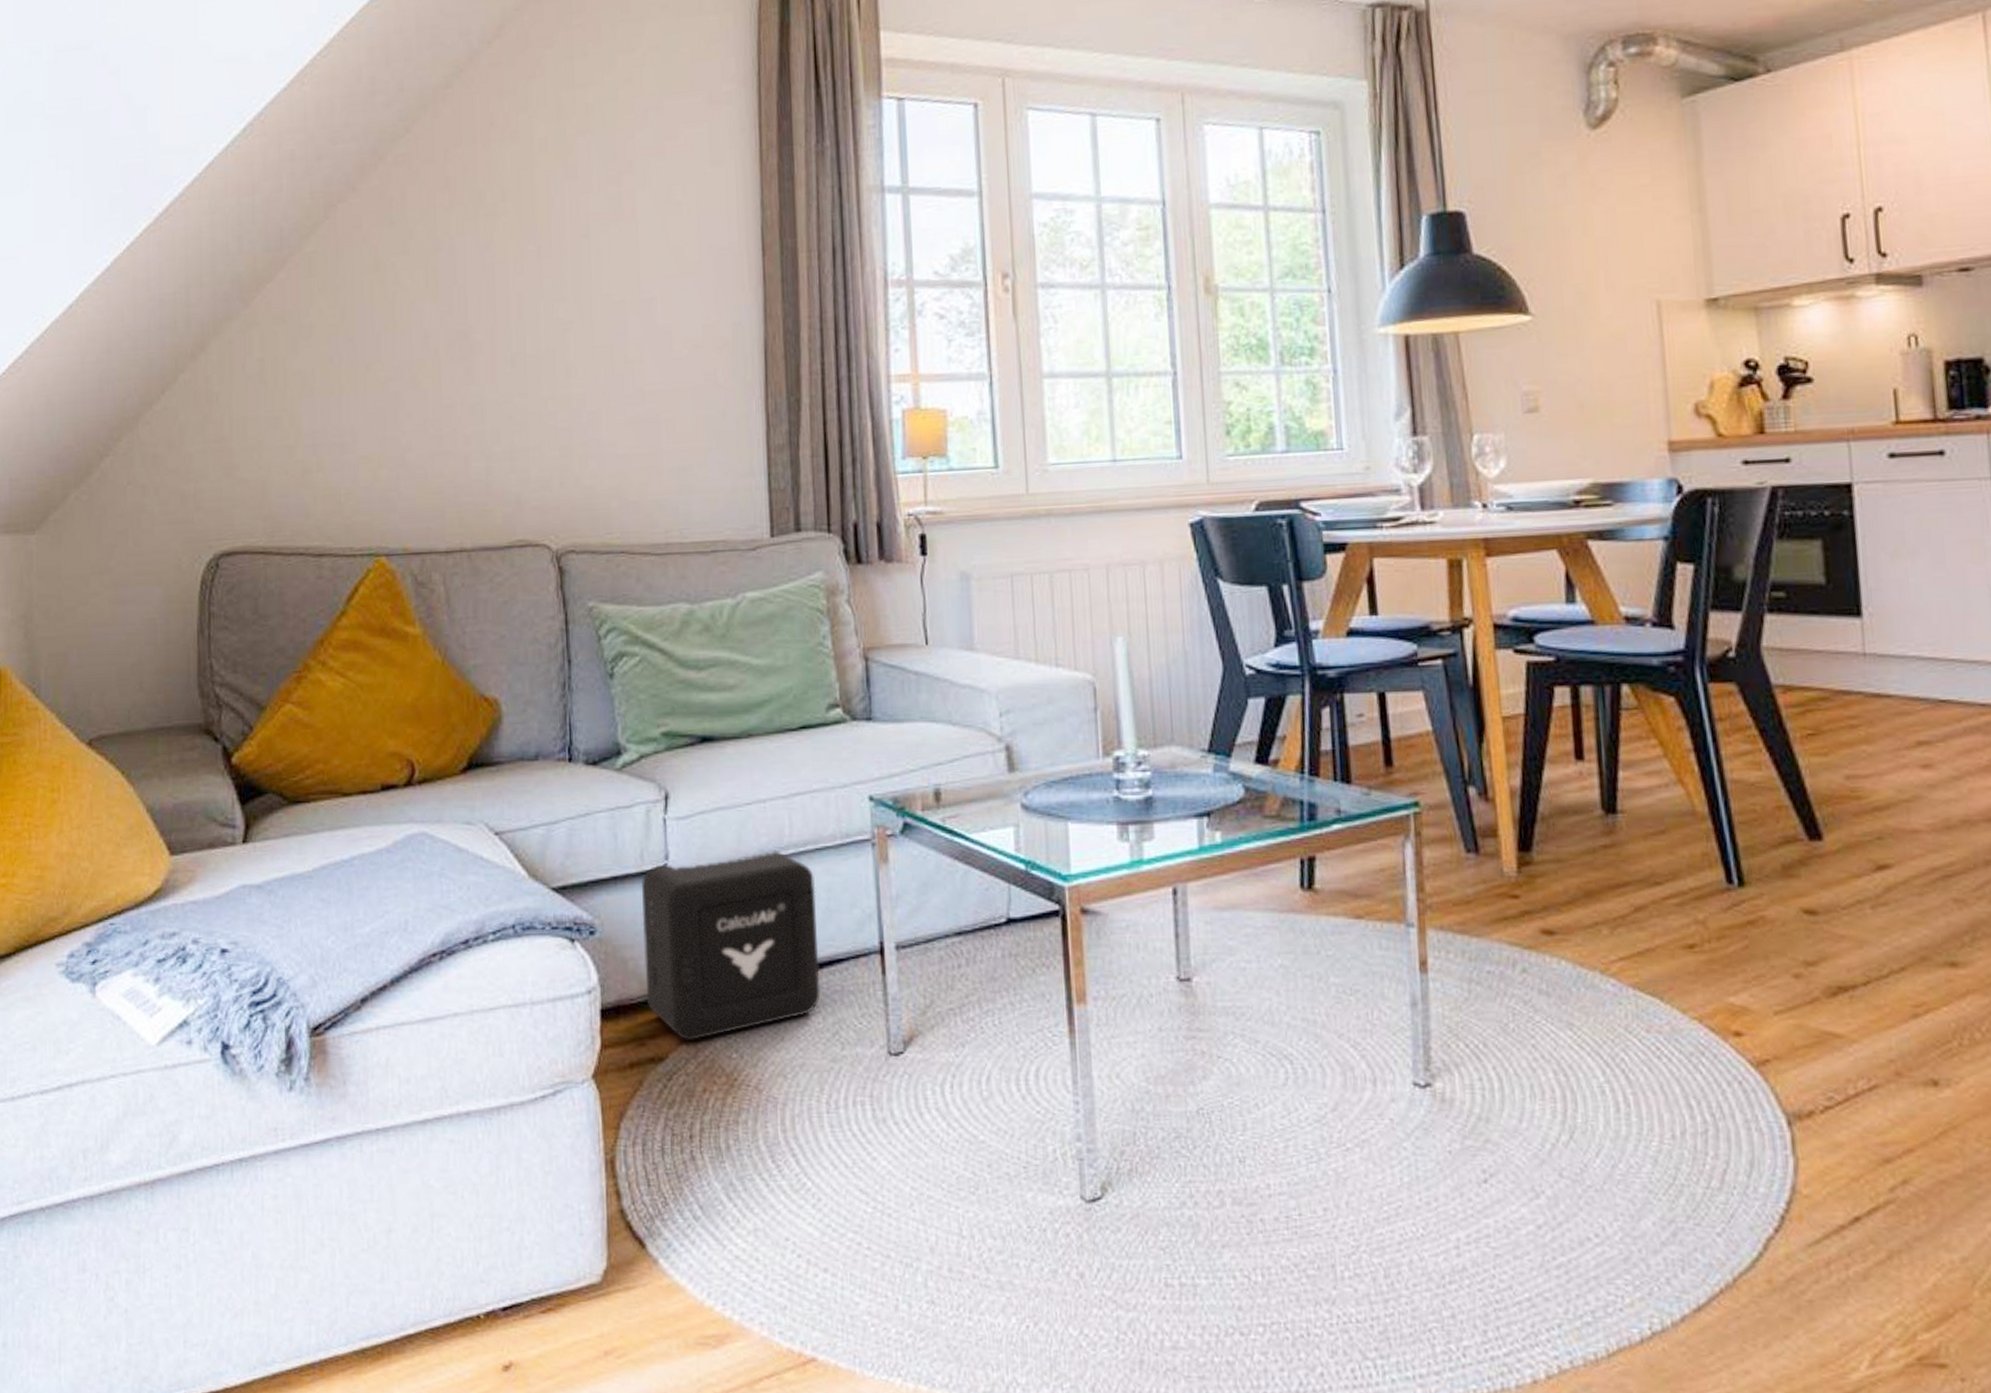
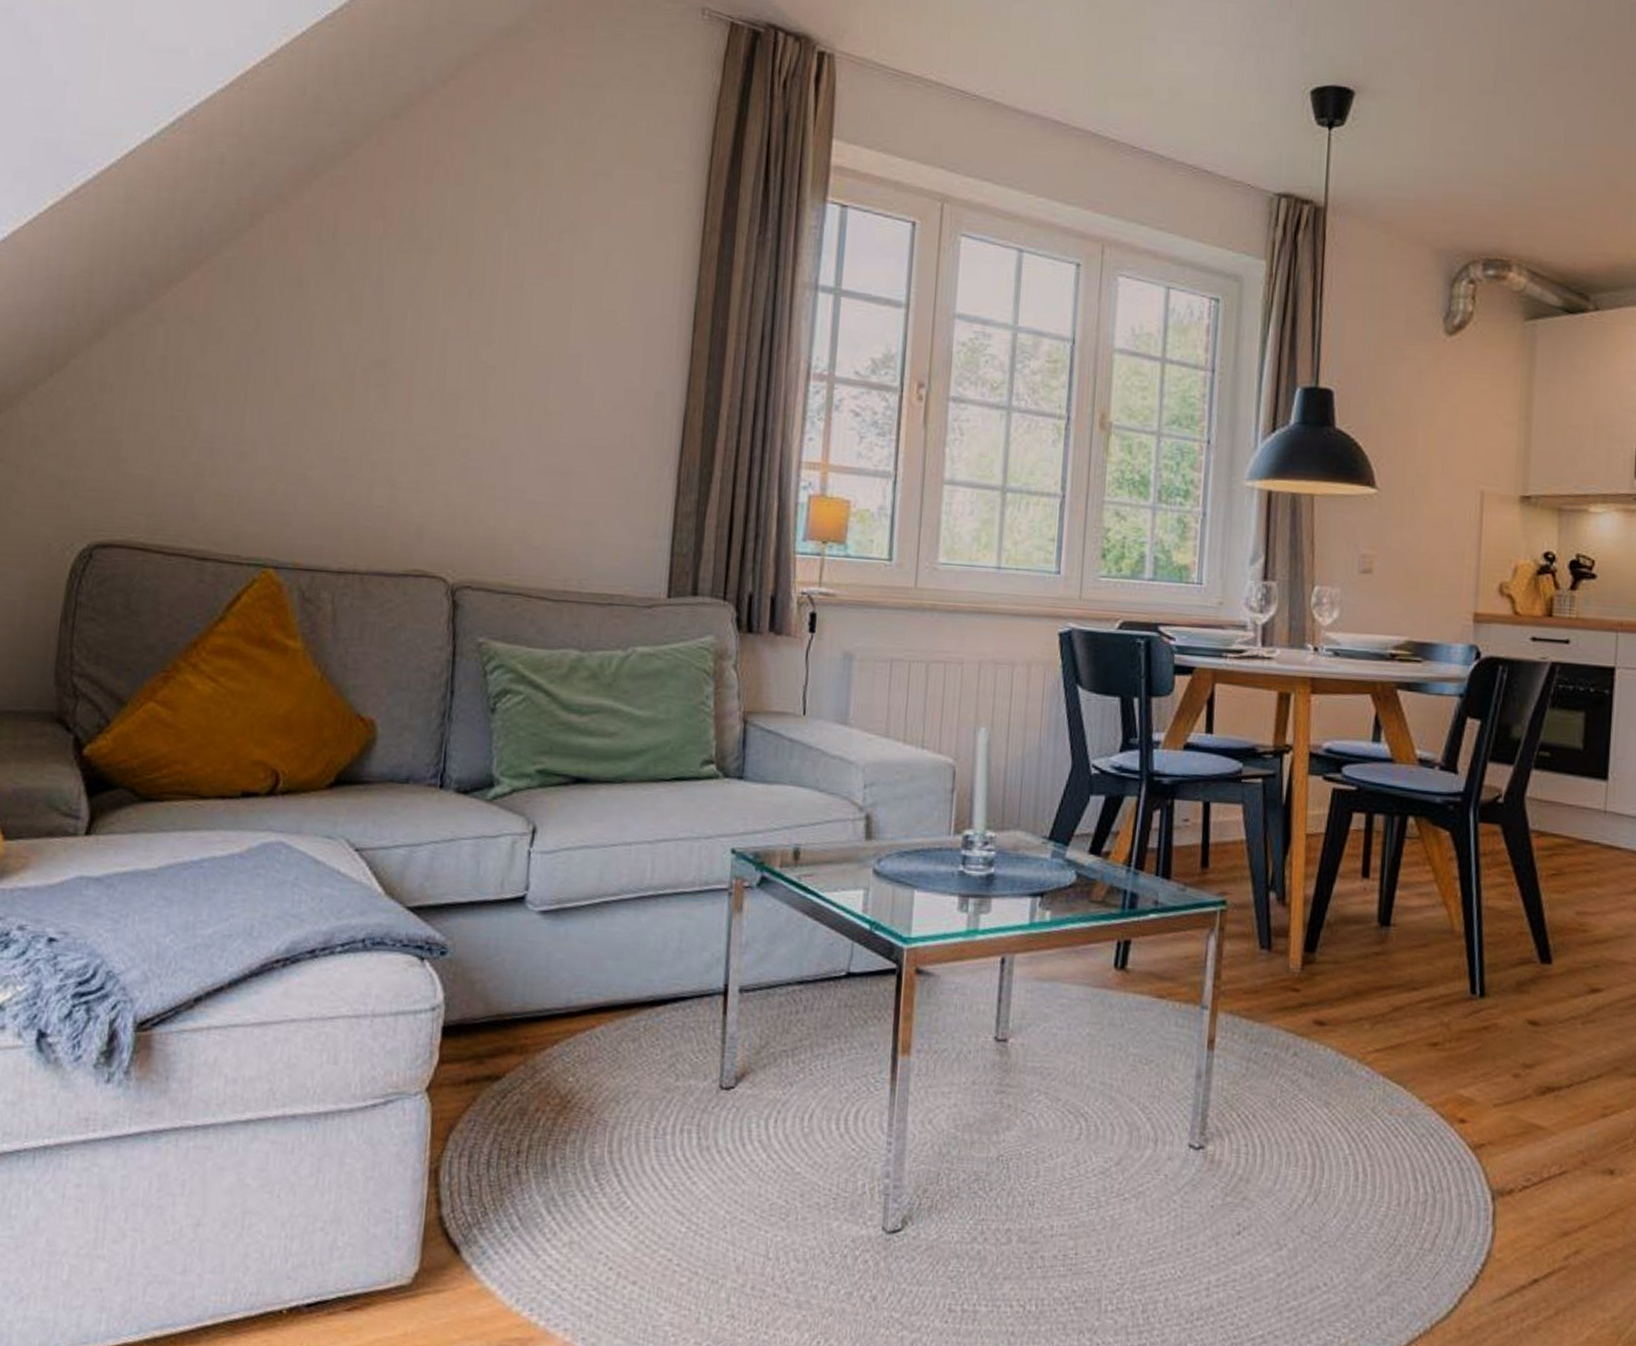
air purifier: present [642,849,821,1041] -> none [491,890,670,1063]

